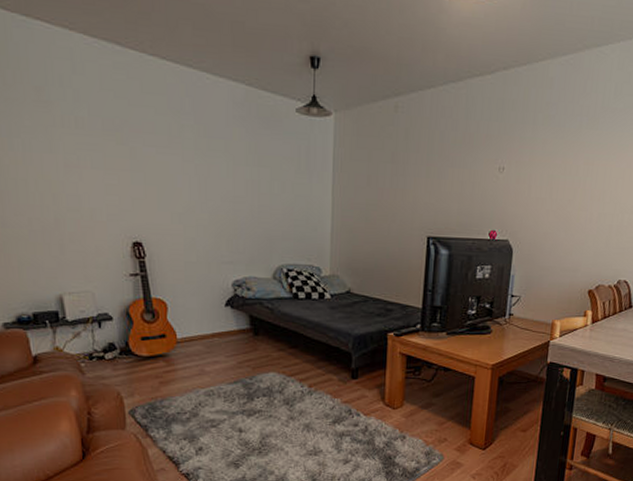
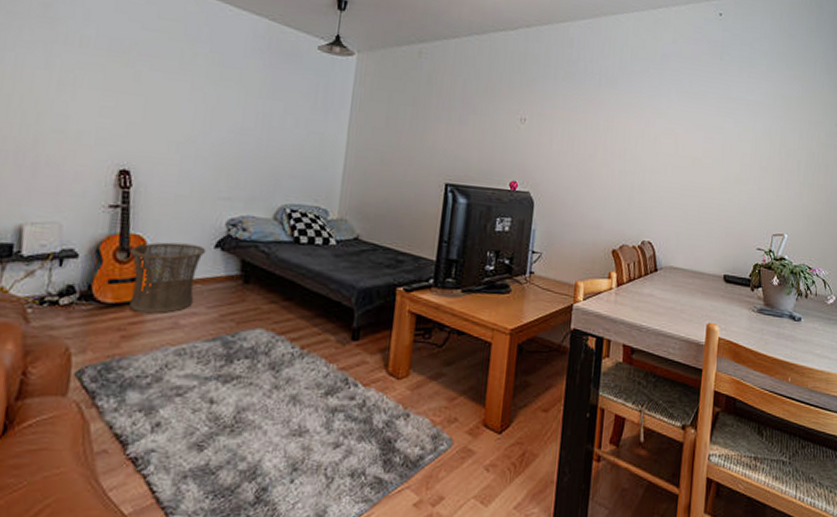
basket: none [154,303,218,364] -> present [129,242,207,314]

